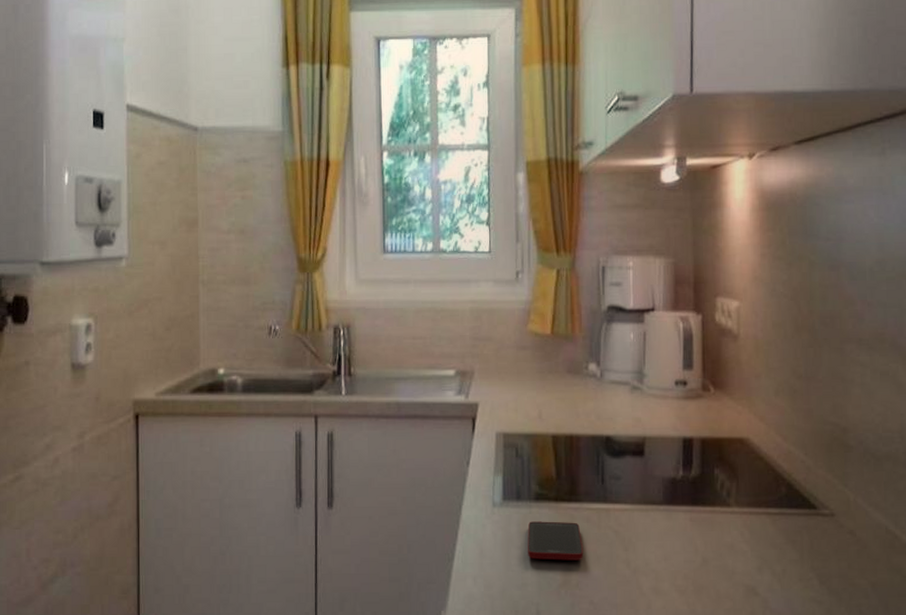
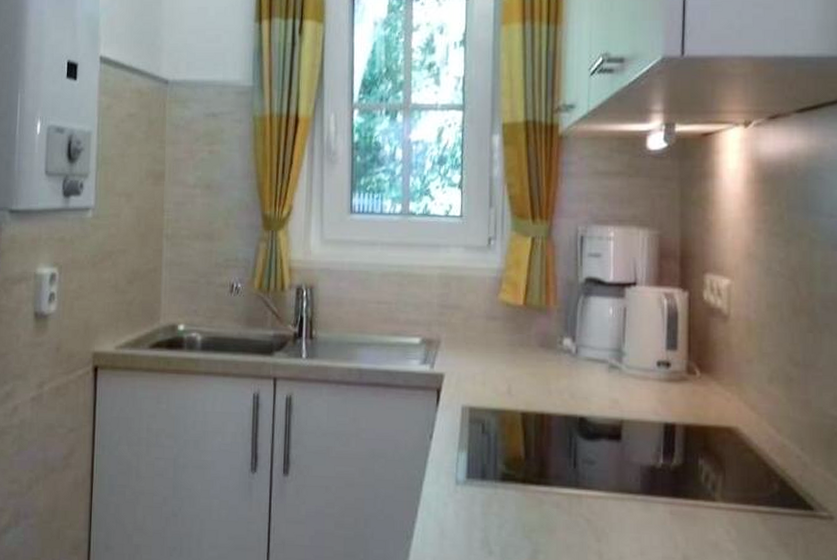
cell phone: present [527,521,584,561] -> none [491,503,552,548]

